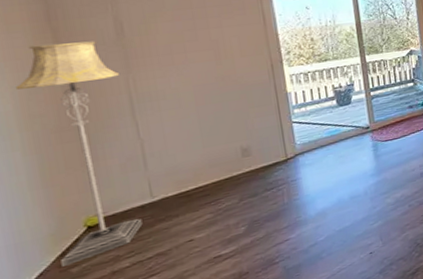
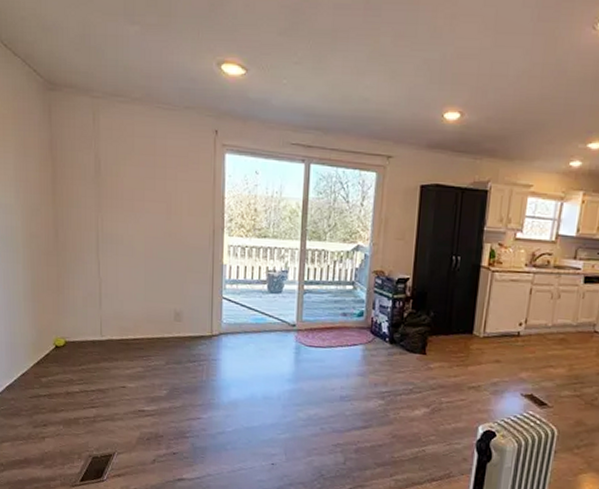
floor lamp: present [14,41,143,267] -> none [24,171,92,374]

